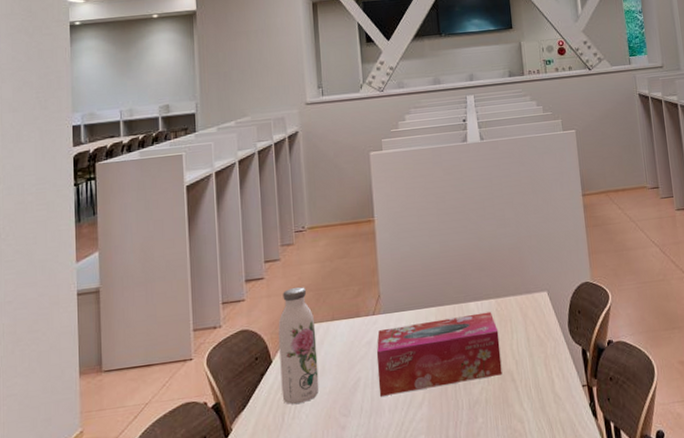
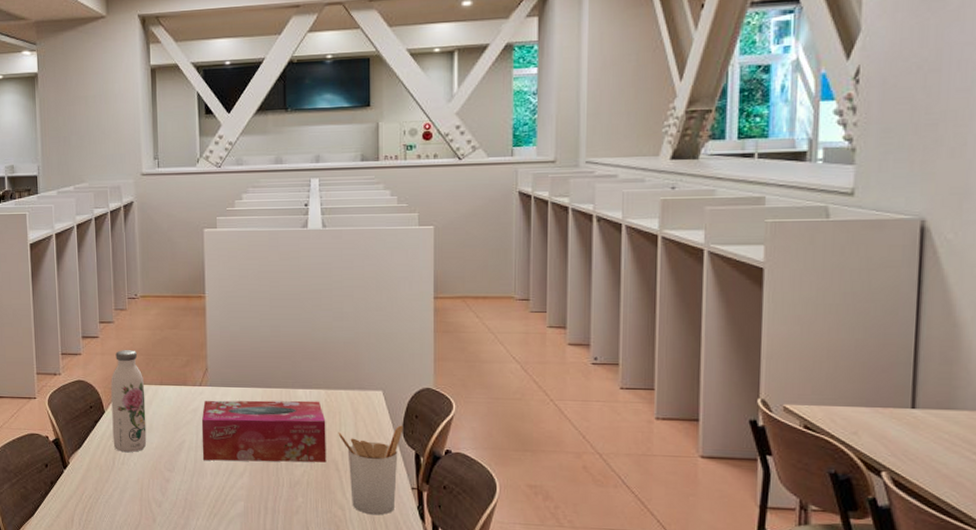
utensil holder: none [511,323,569,422] -> present [338,425,403,515]

